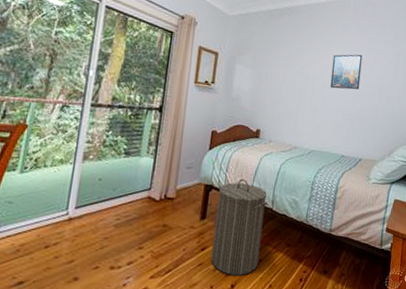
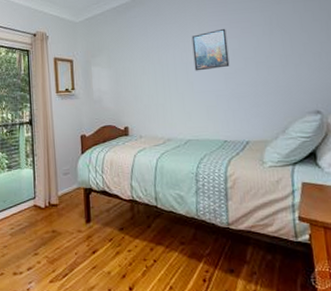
laundry hamper: present [210,178,268,276] -> none [98,178,154,277]

